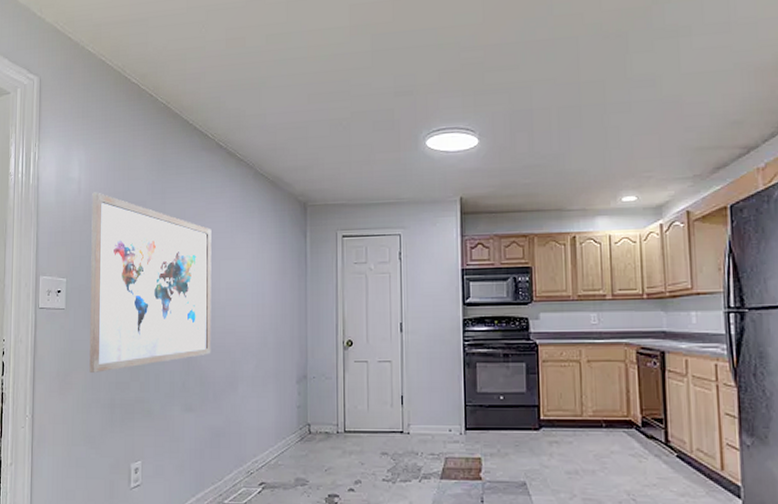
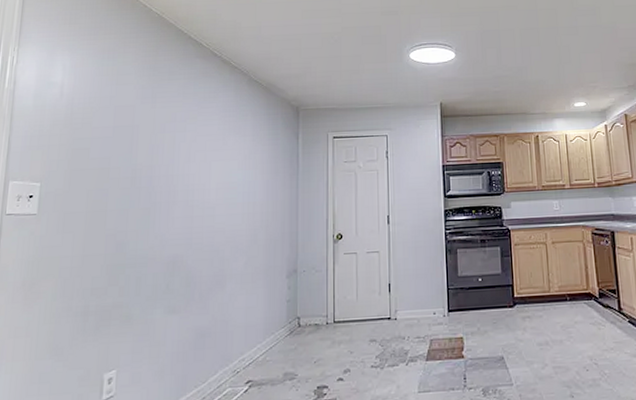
wall art: present [89,192,212,373] -> none [61,96,203,280]

